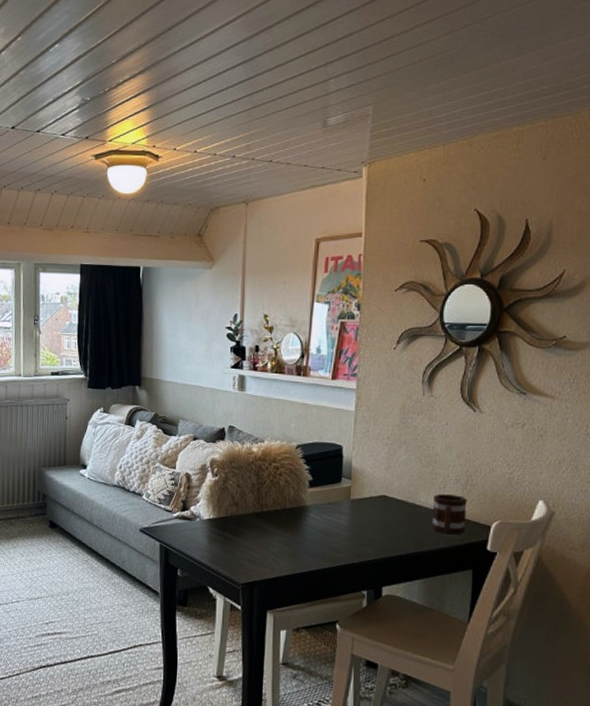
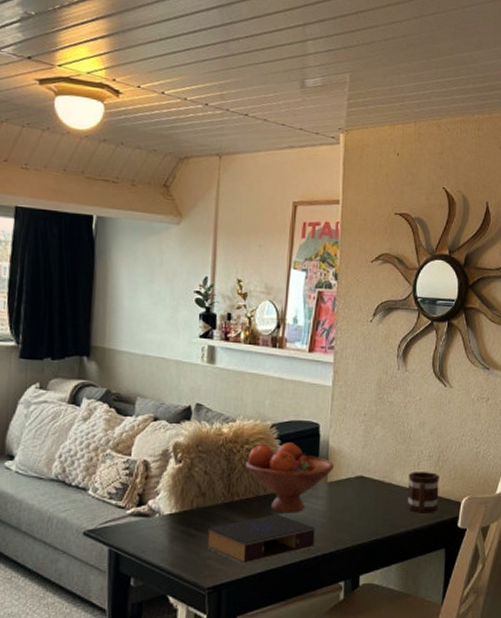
book: none [241,525,339,568] -> present [207,515,316,565]
fruit bowl: none [273,462,357,526] -> present [245,442,334,513]

